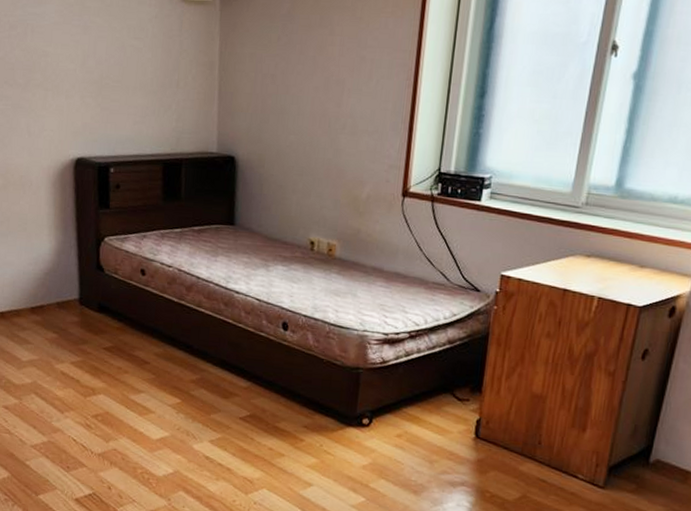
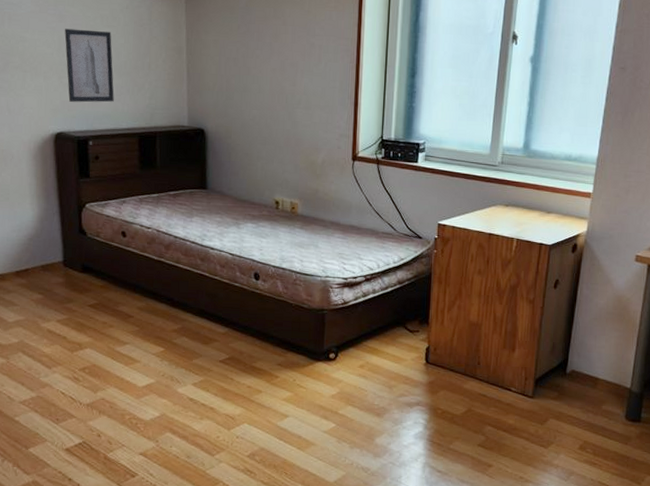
wall art: none [88,41,139,125] -> present [64,28,114,103]

